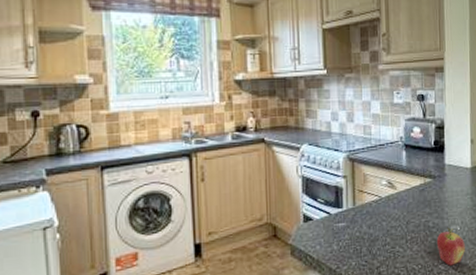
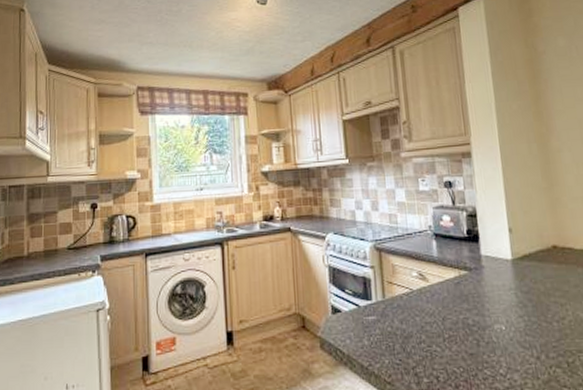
fruit: present [436,226,465,266] -> none [478,325,514,371]

